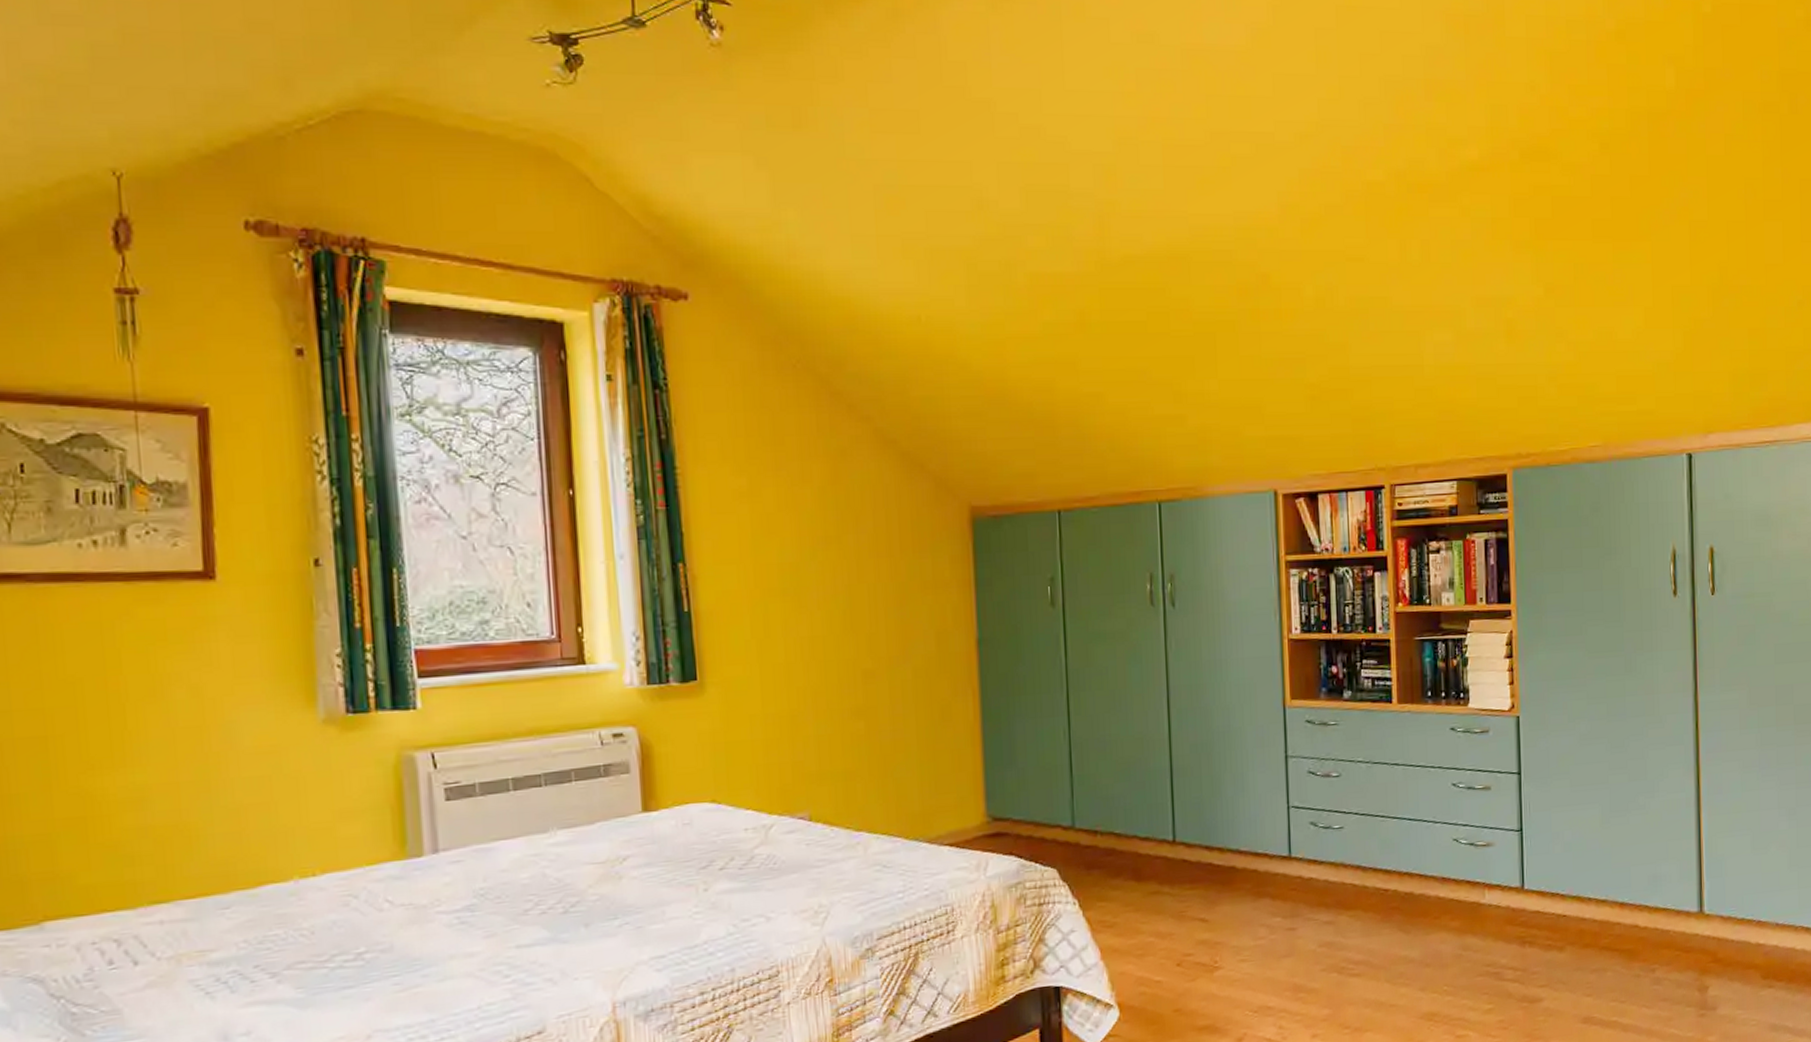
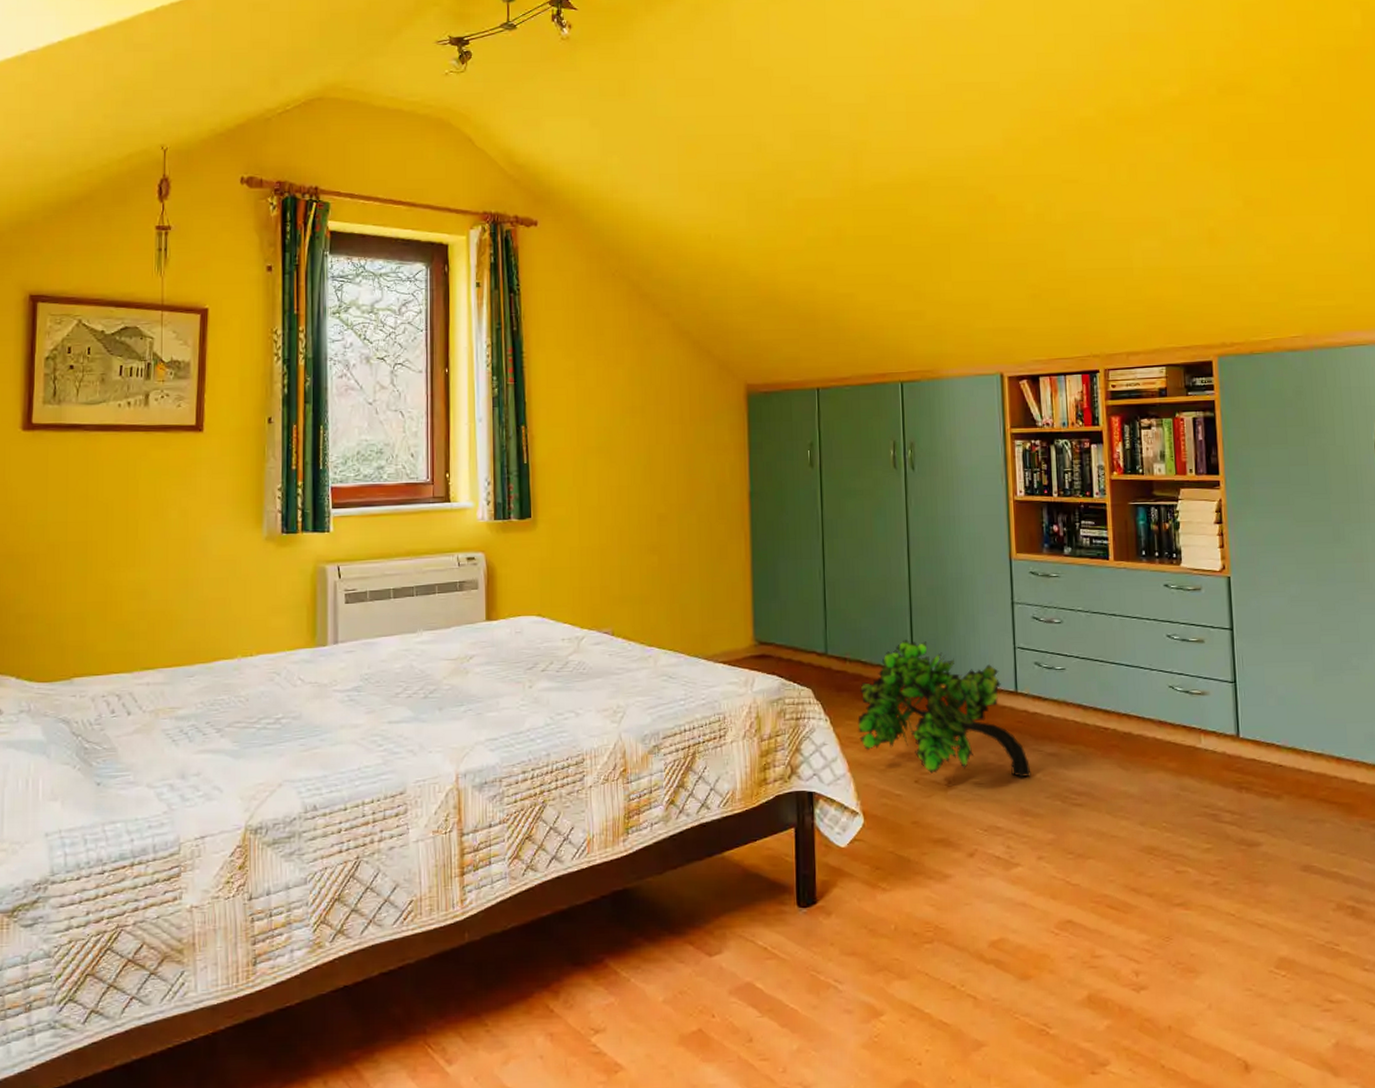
decorative plant: none [1111,805,1306,954] -> present [857,639,1031,778]

